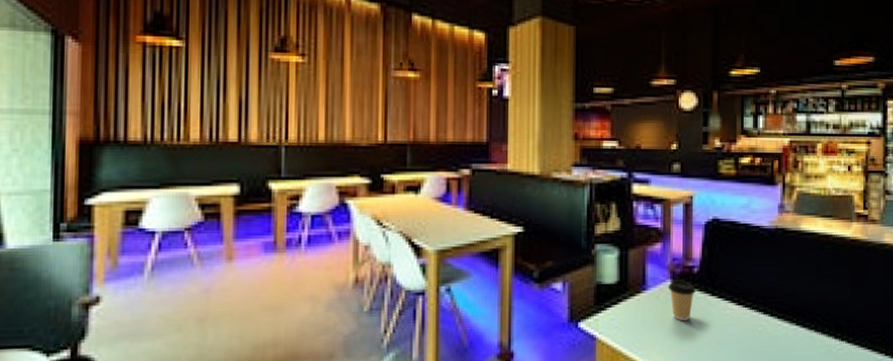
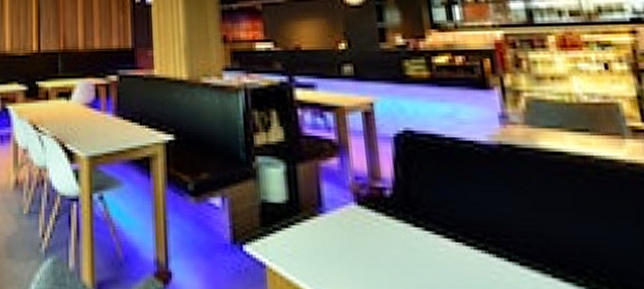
coffee cup: present [668,279,696,322] -> none [352,203,391,257]

